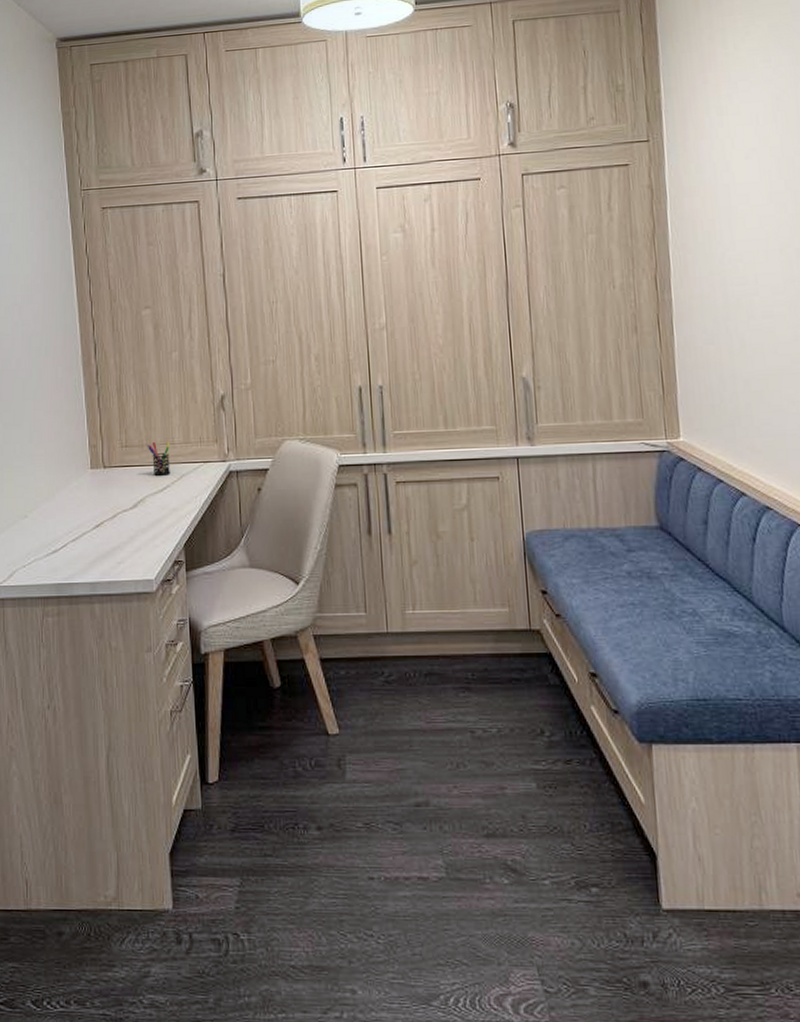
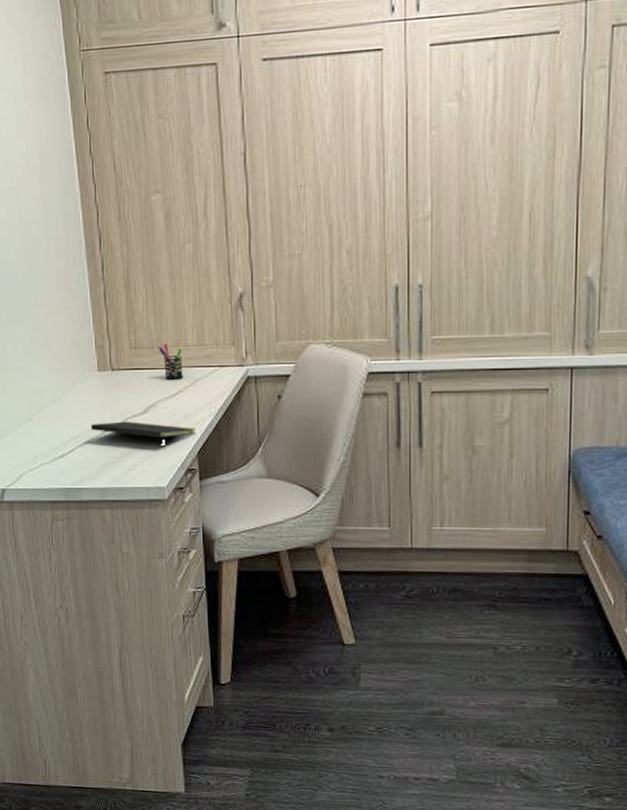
notepad: none [82,516,183,543] -> present [90,421,196,450]

